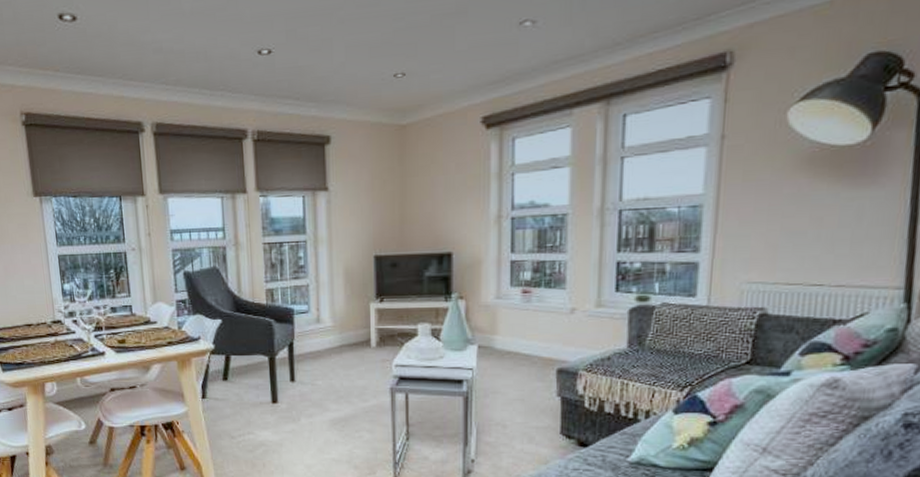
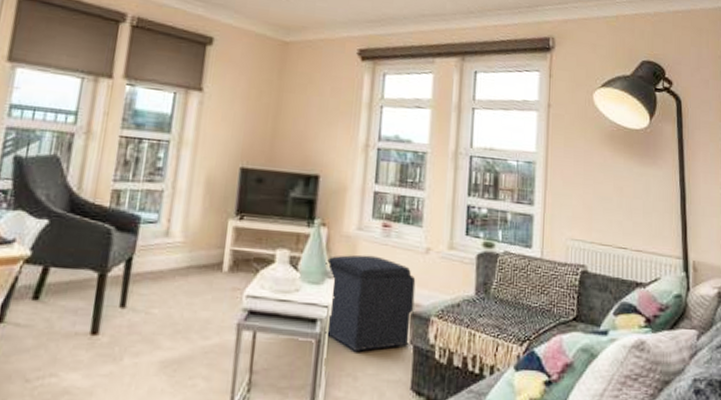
ottoman: none [466,321,561,405] -> present [325,254,416,352]

